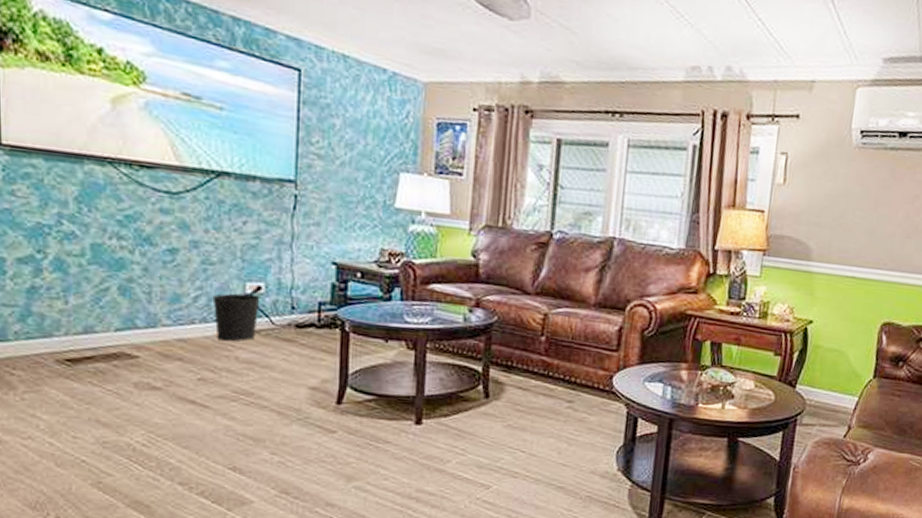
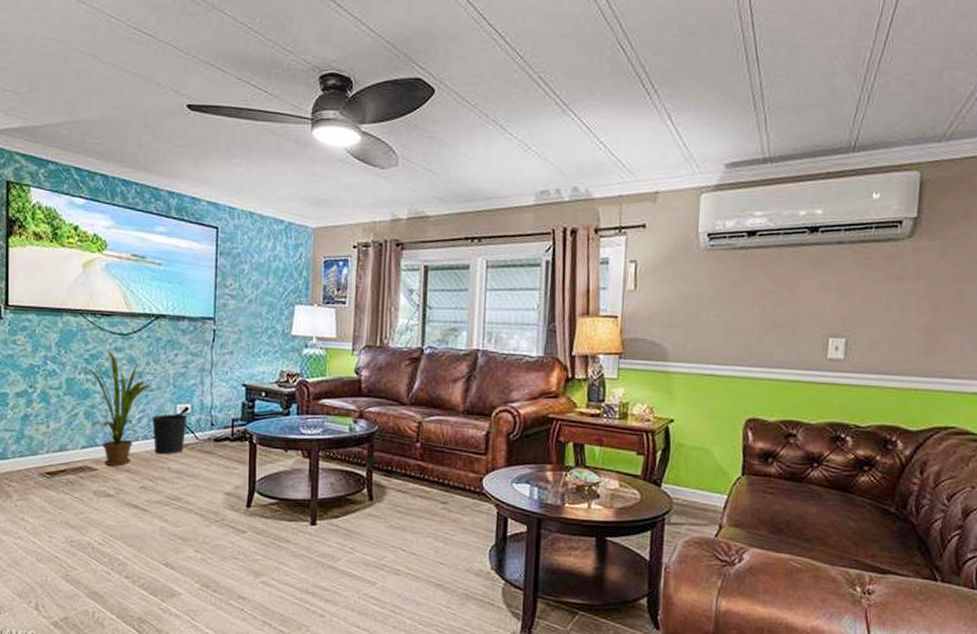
house plant: none [113,210,217,354] -> present [82,349,156,466]

